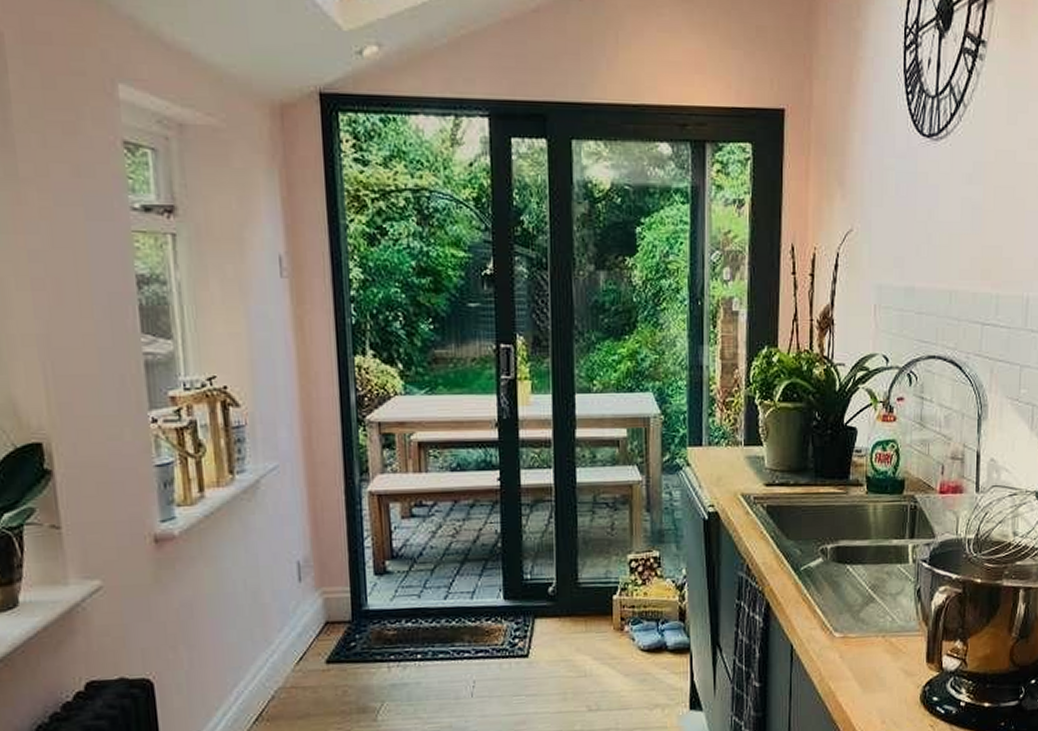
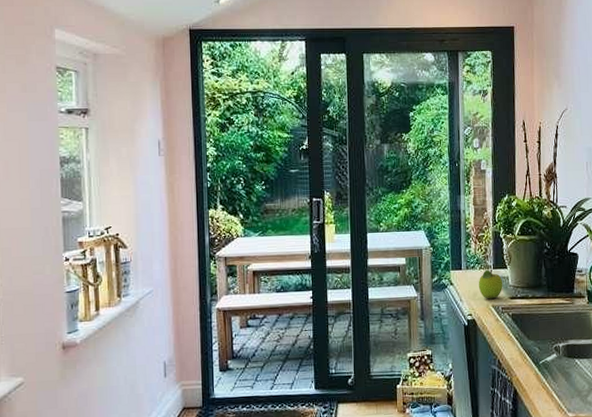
fruit: none [723,446,757,486] -> present [478,269,503,299]

